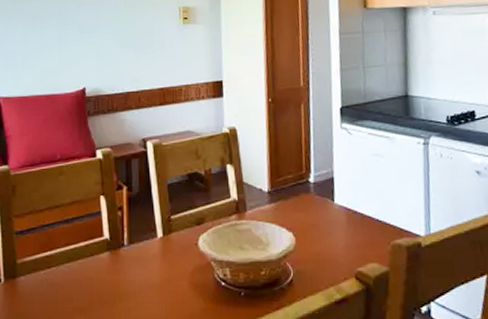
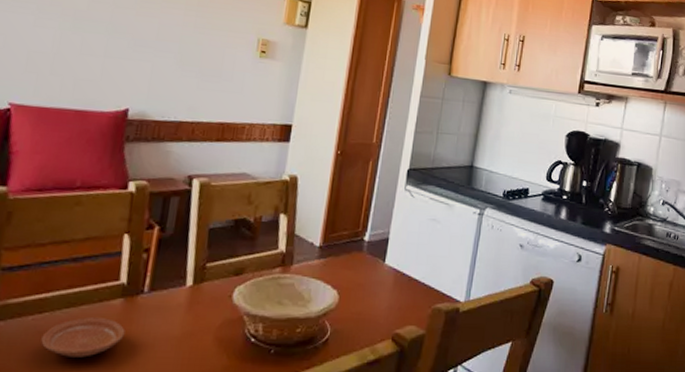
plate: none [53,270,116,304] -> present [41,317,125,357]

